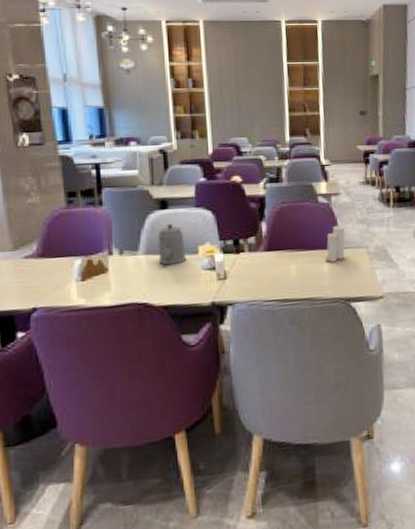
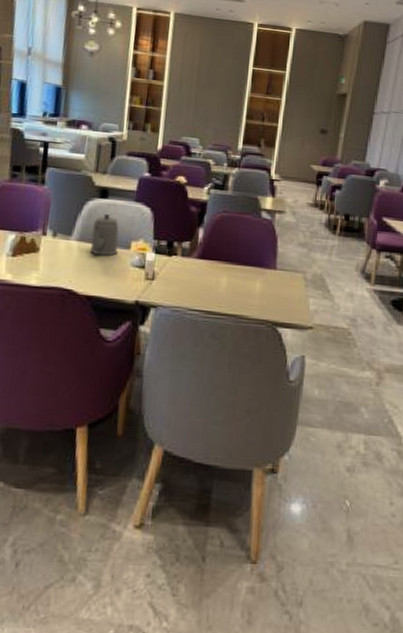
candle: present [325,224,345,262] -> none [258,243,284,282]

